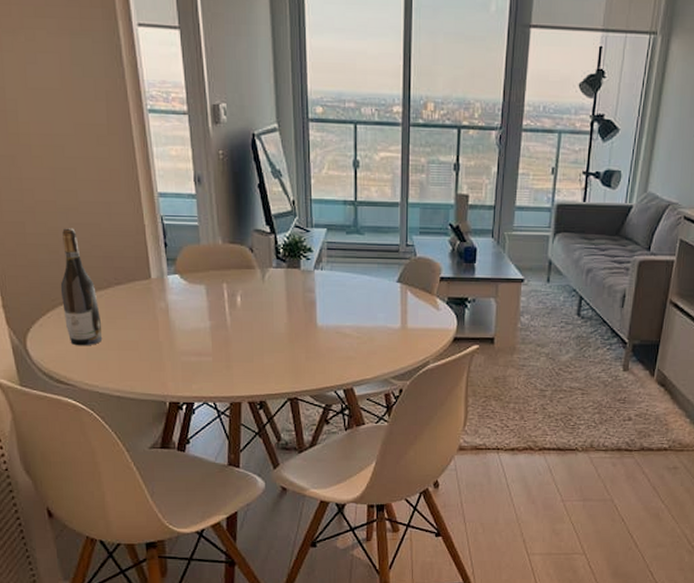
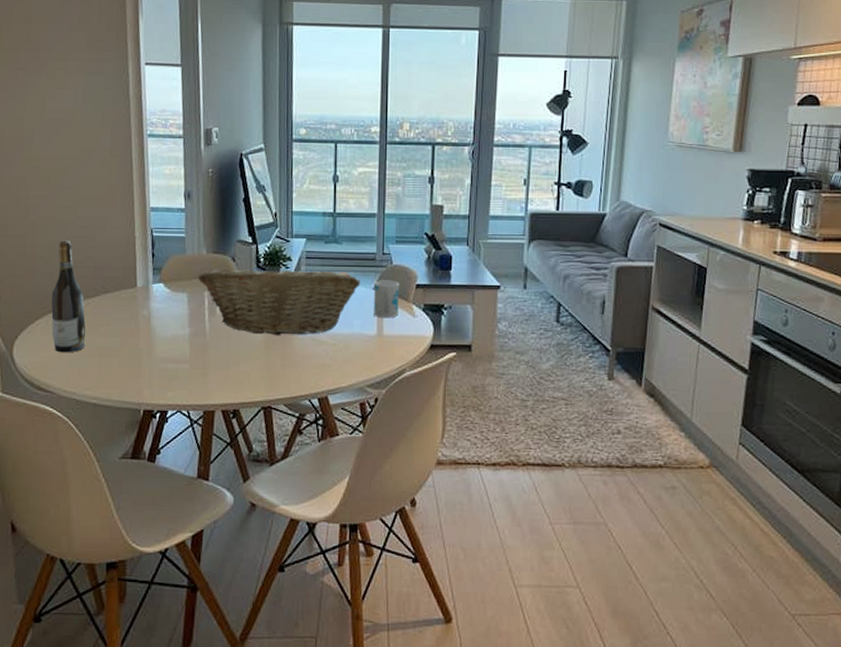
fruit basket: none [215,254,384,329] -> present [198,263,361,336]
mug: none [397,272,424,312] -> present [373,280,400,319]

